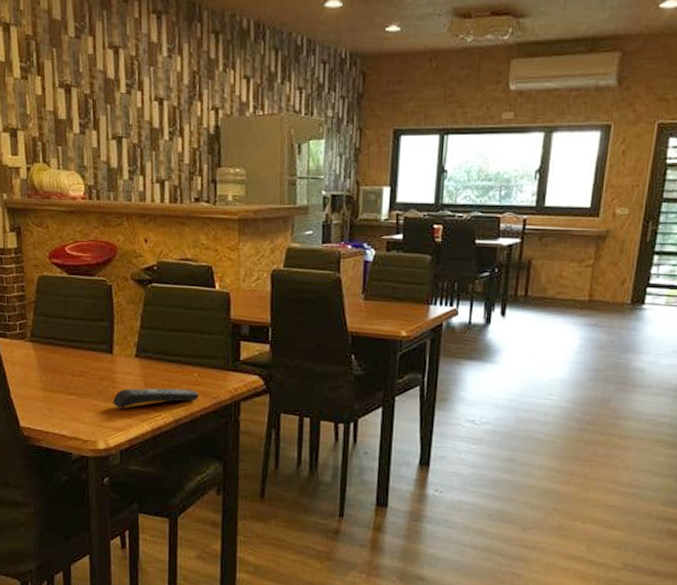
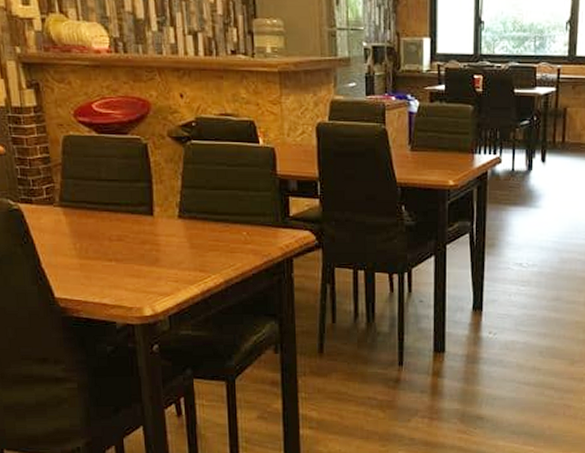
remote control: present [113,388,200,408] -> none [157,248,250,272]

